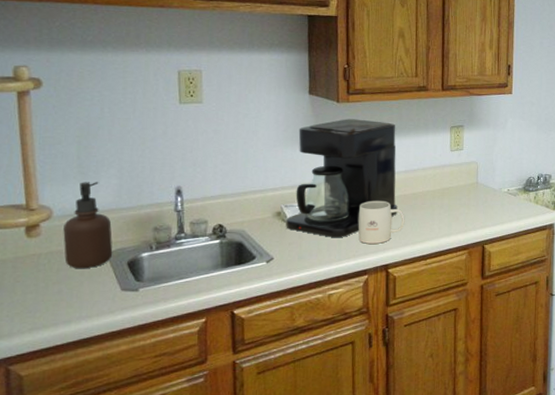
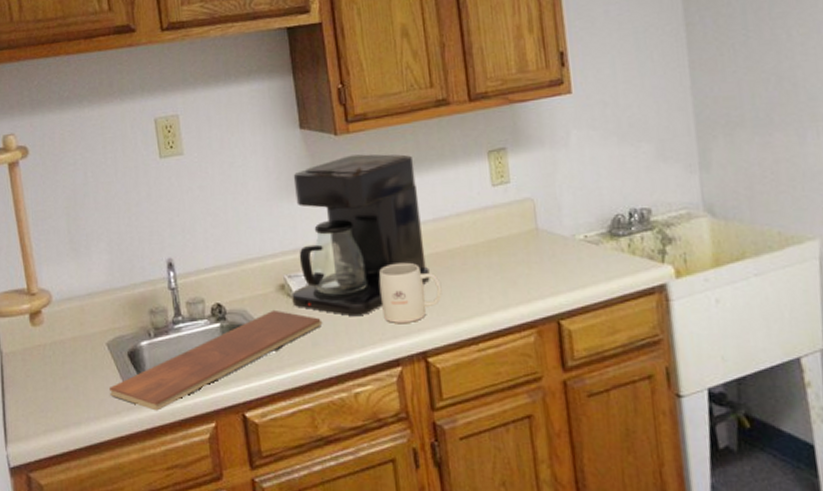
soap dispenser: present [63,182,113,269] -> none [63,259,113,362]
chopping board: none [105,231,309,310] -> present [110,309,323,411]

